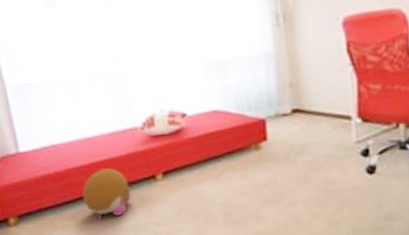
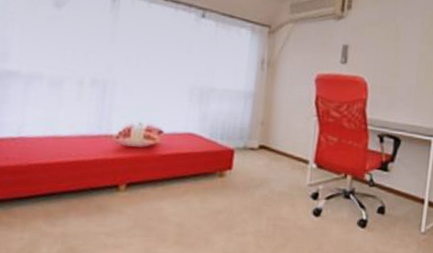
plush toy: present [82,168,132,221] -> none [38,170,91,223]

